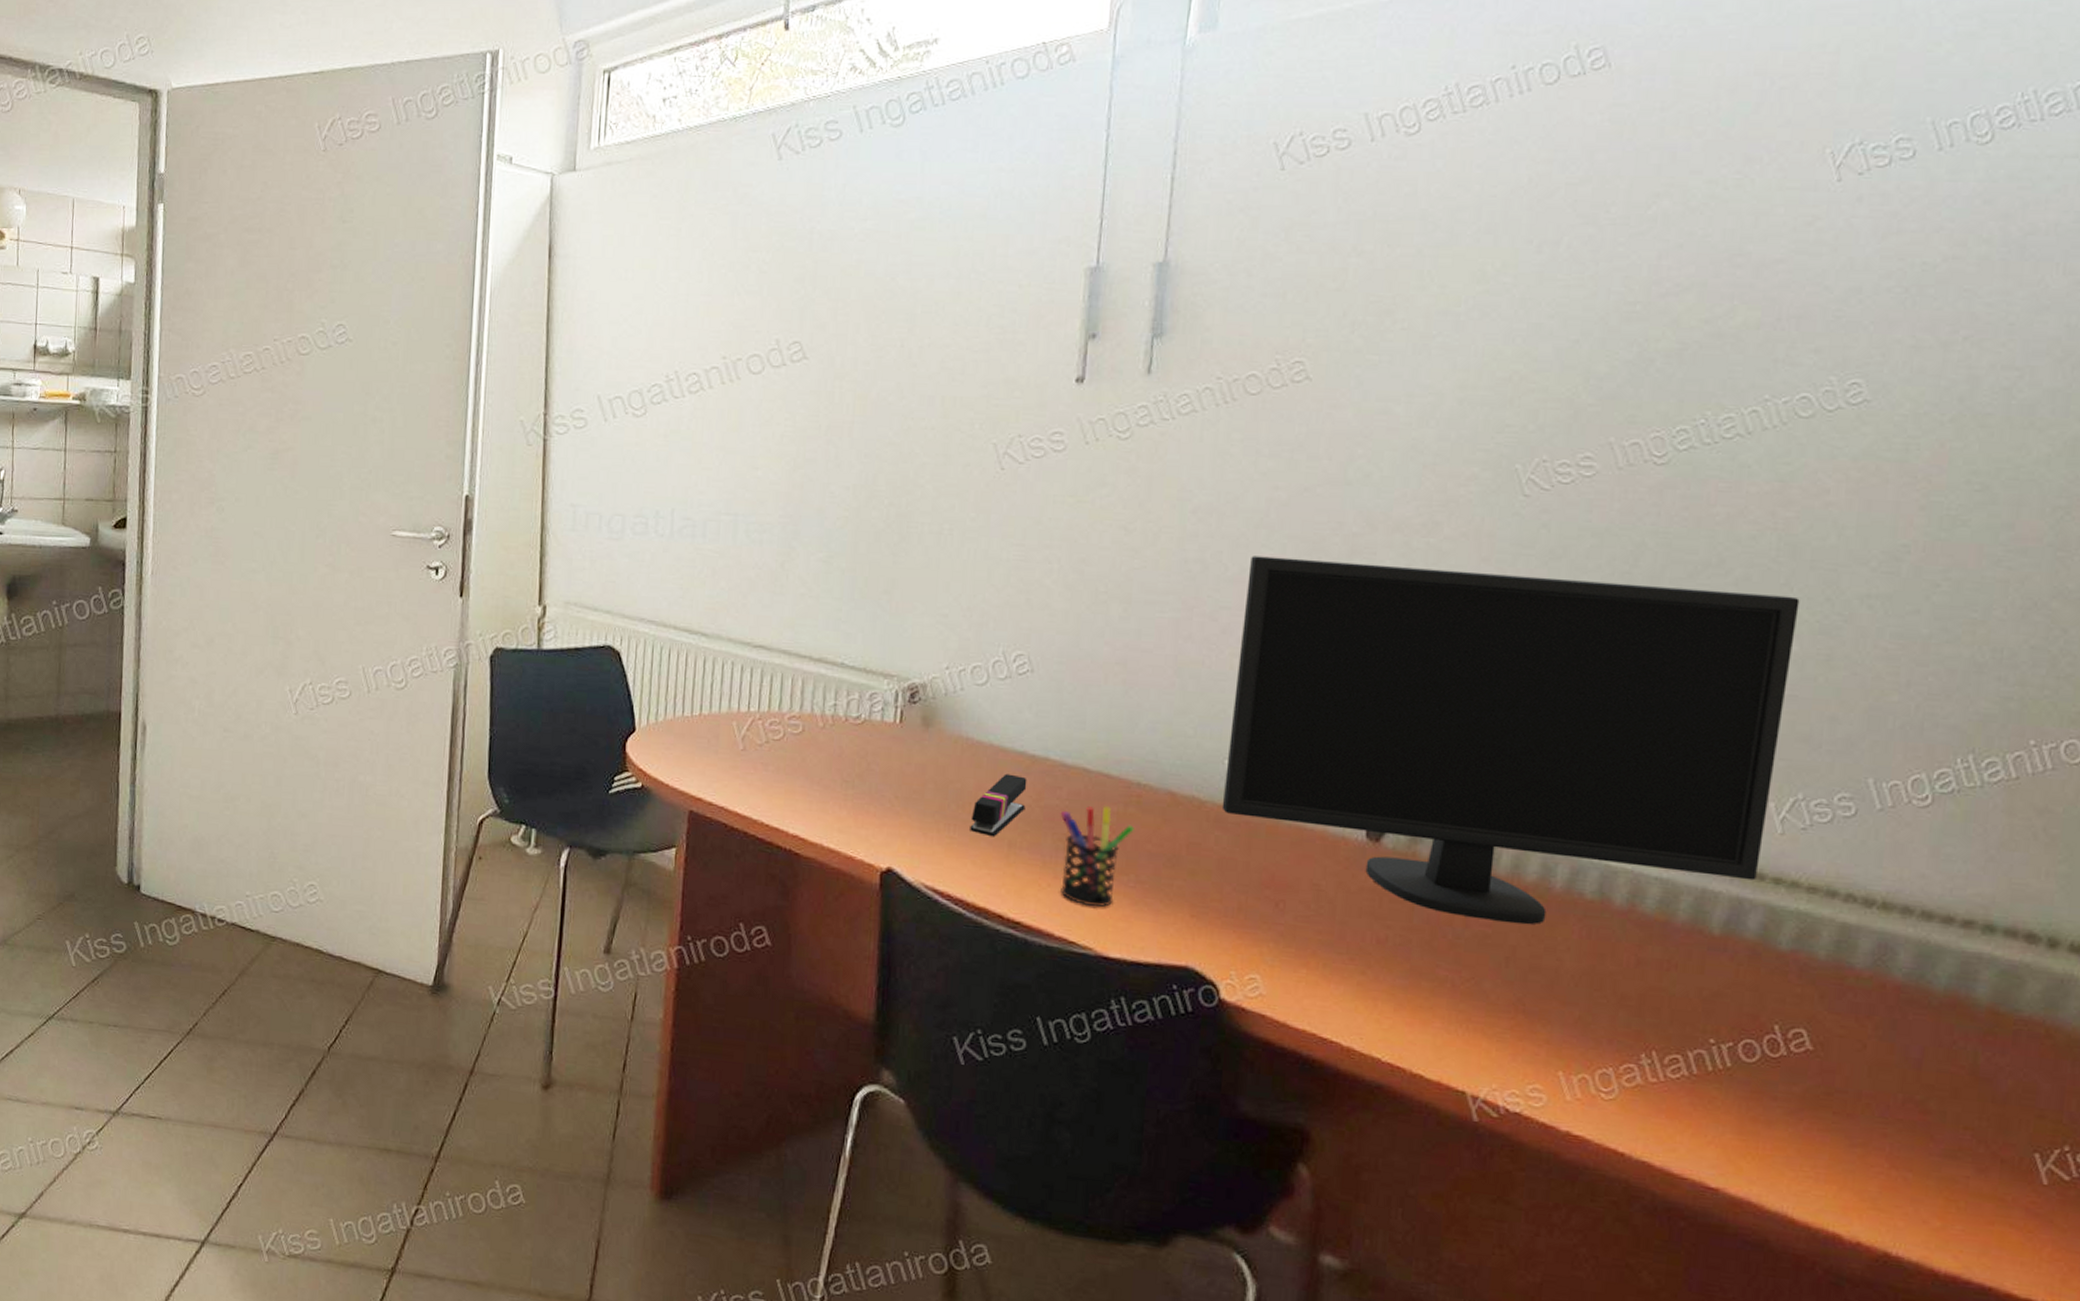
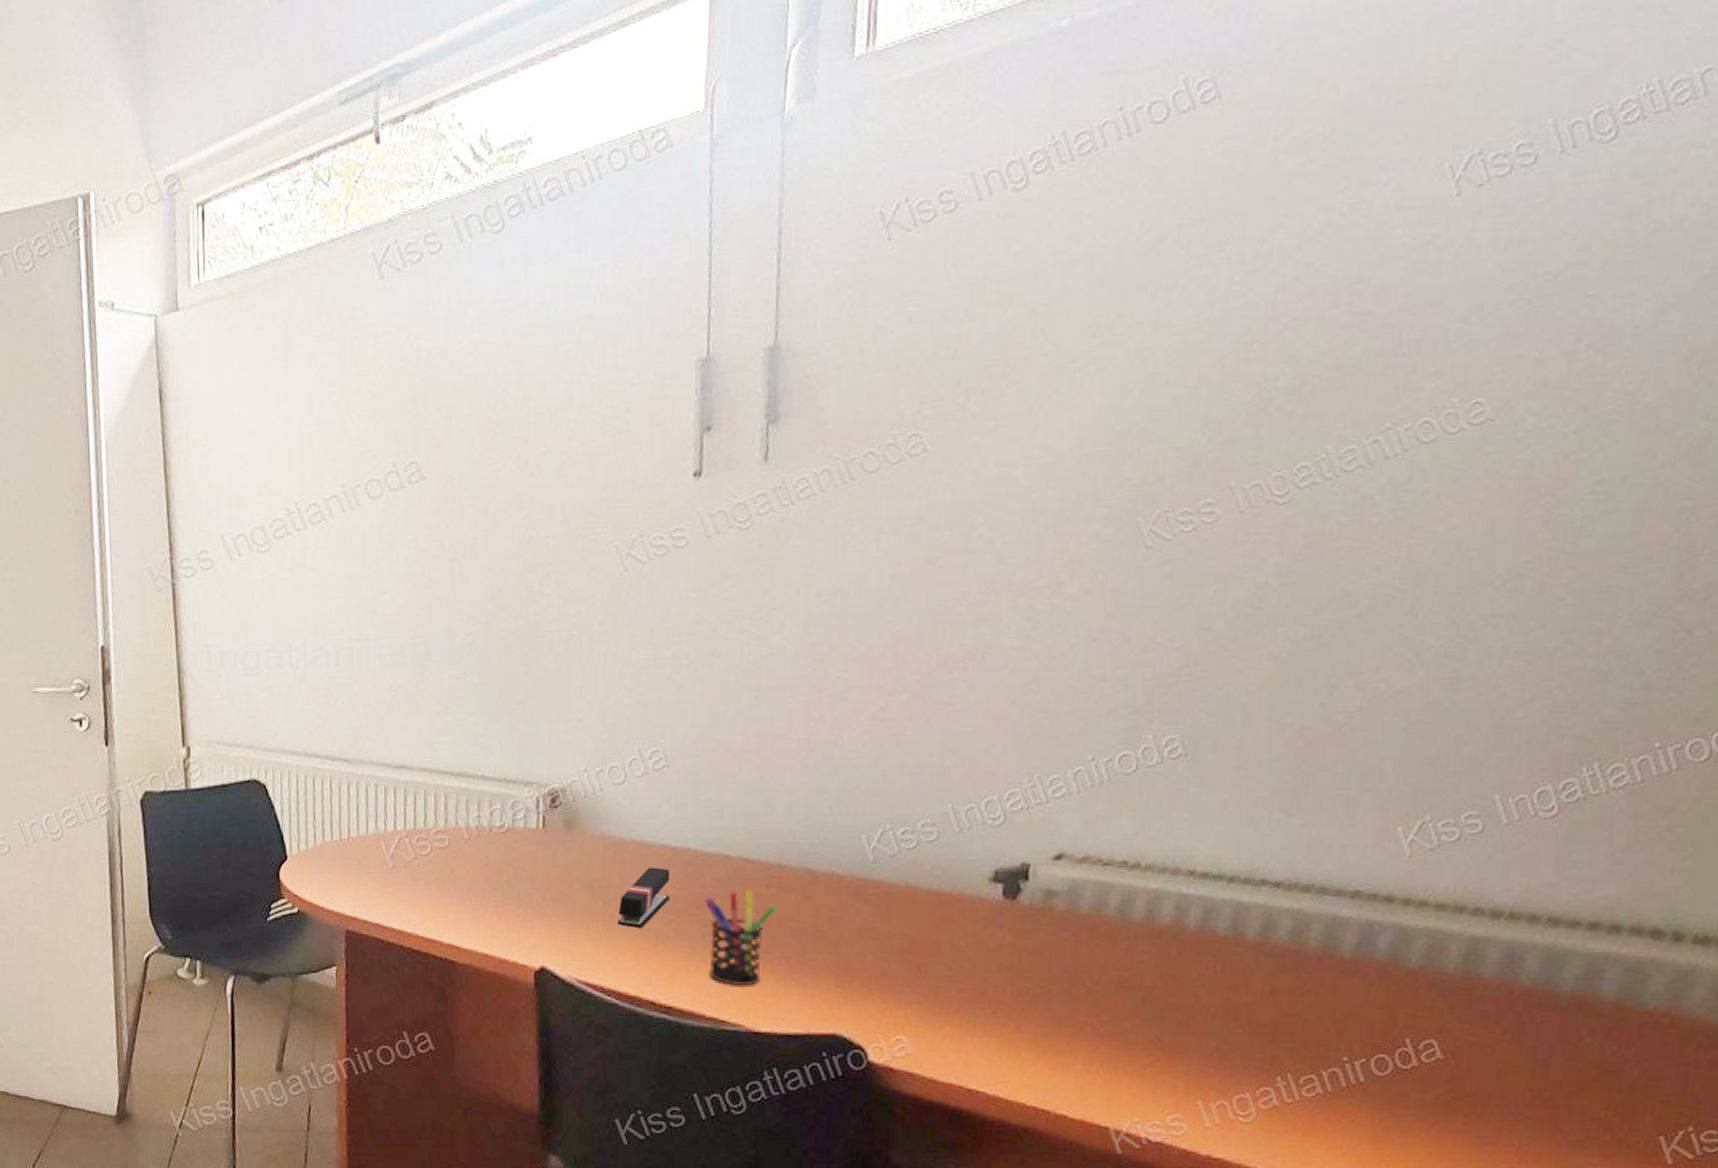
monitor: present [1221,556,1800,925] -> none [861,623,1424,966]

